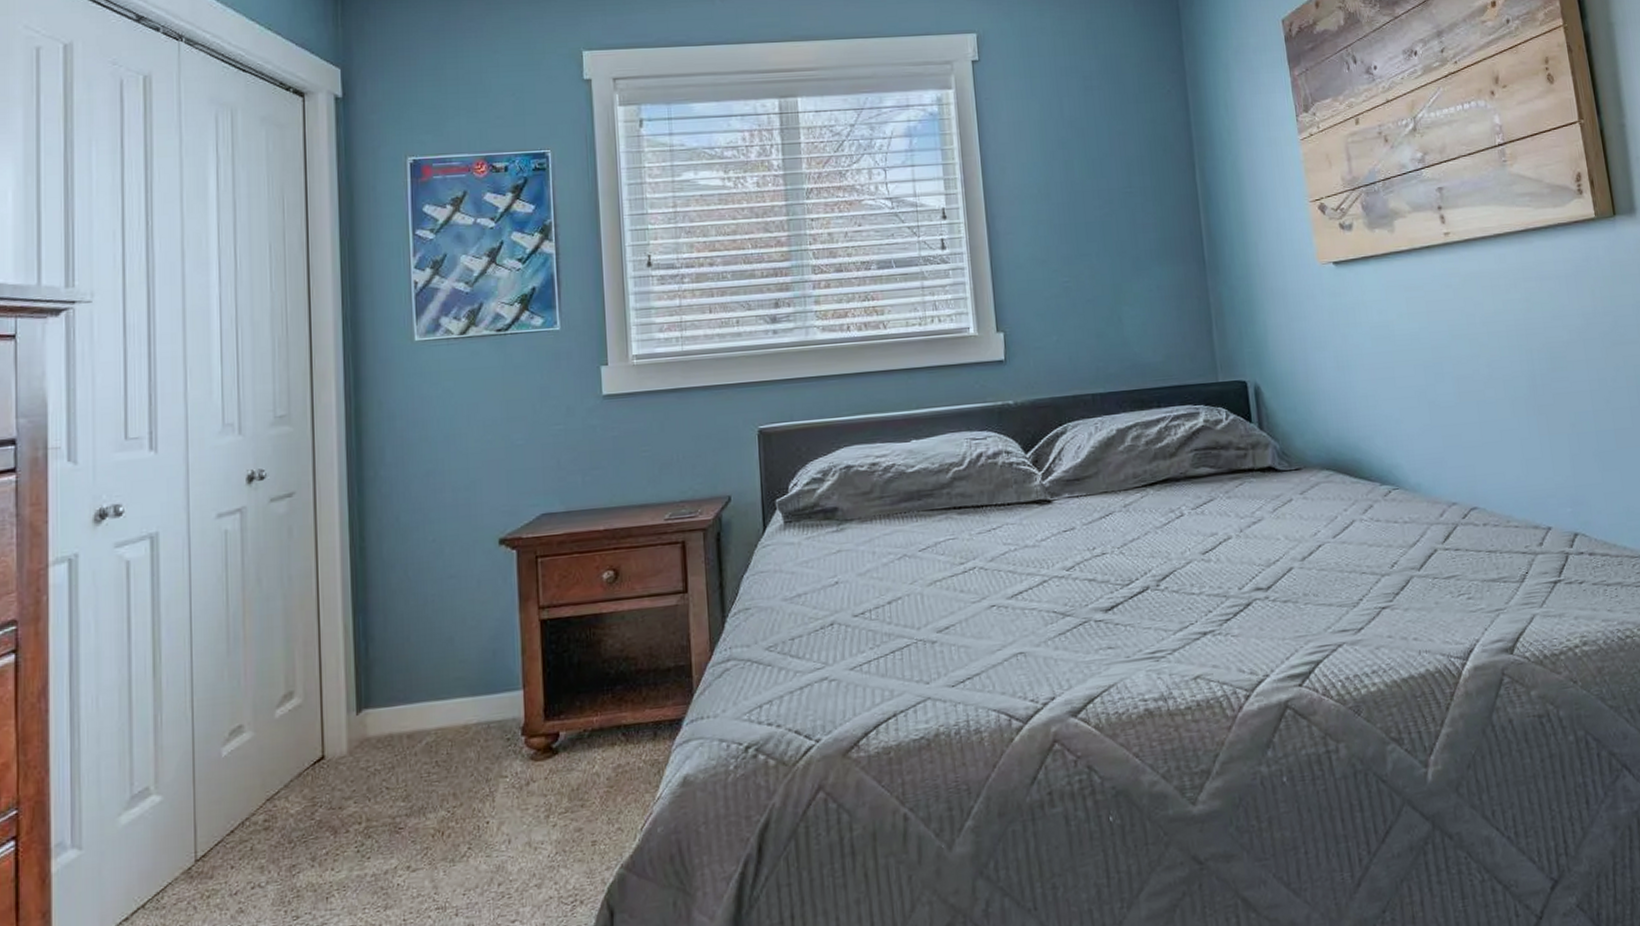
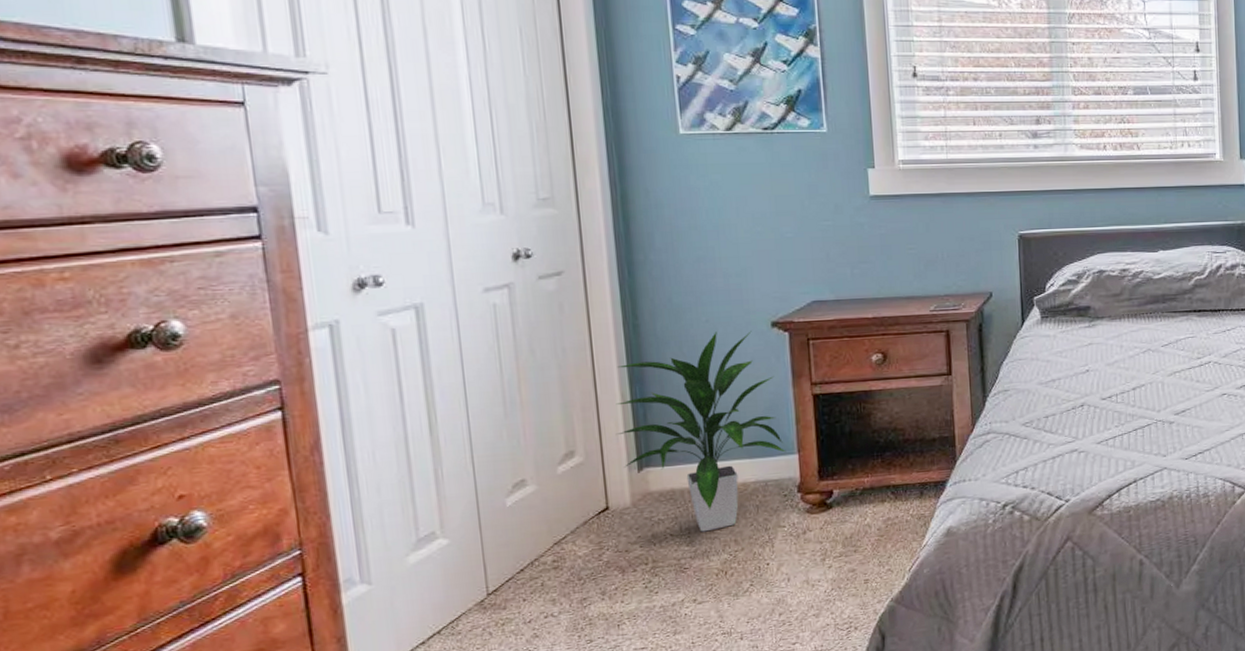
indoor plant: none [336,550,511,785] -> present [615,331,787,532]

